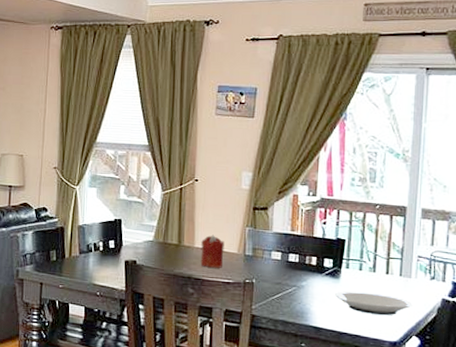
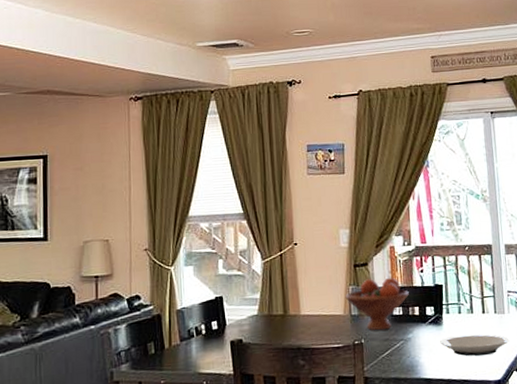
candle: present [200,235,224,268] -> none [307,299,332,335]
fruit bowl: none [241,223,308,274] -> present [345,277,409,331]

